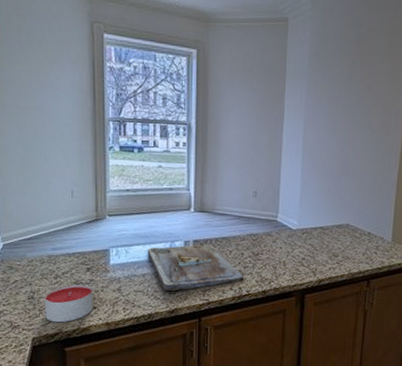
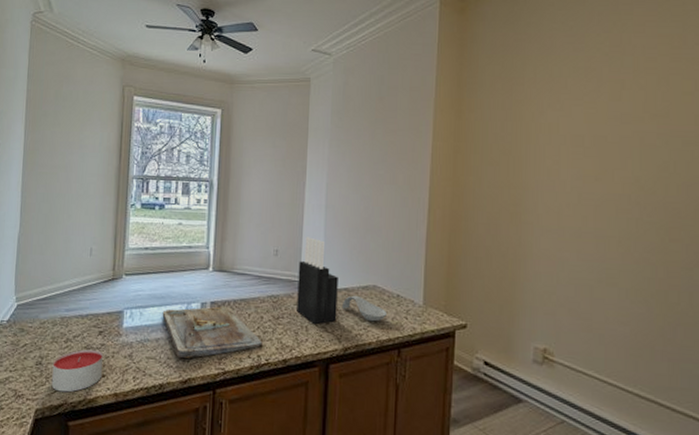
knife block: none [275,179,314,260] -> present [297,237,338,325]
spoon rest: none [317,233,358,257] -> present [341,295,386,322]

